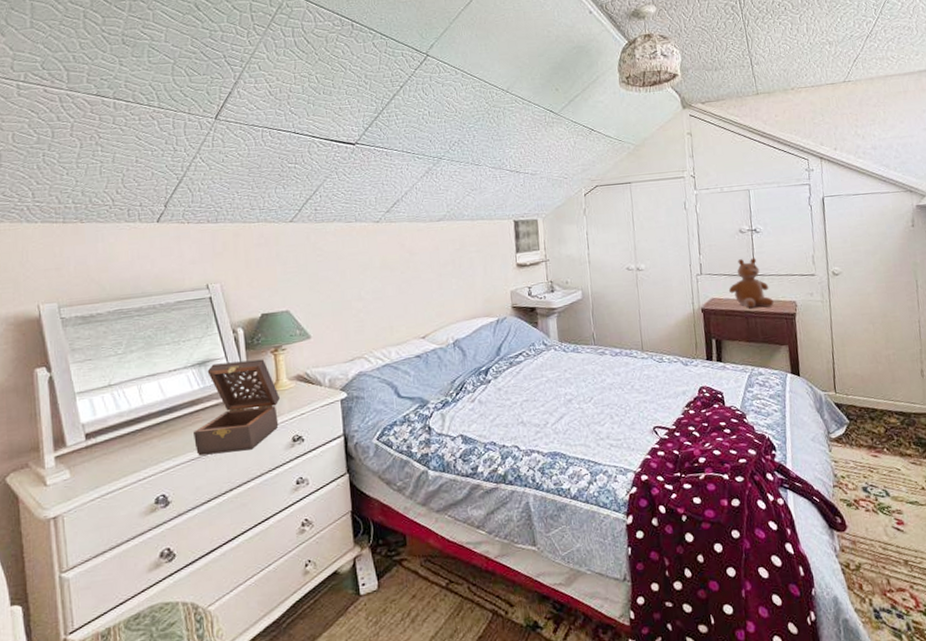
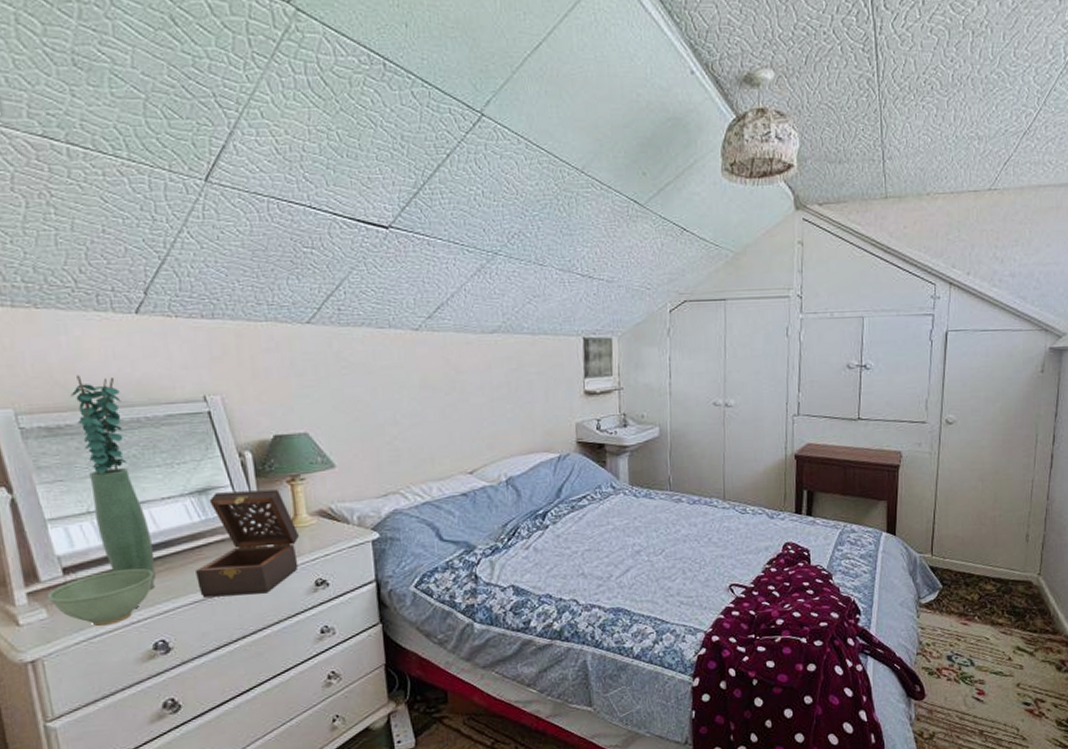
bowl: none [71,431,159,485] -> present [47,568,154,627]
vase: none [103,273,160,450] -> present [70,375,156,590]
teddy bear: present [728,258,774,308] -> none [827,399,877,457]

